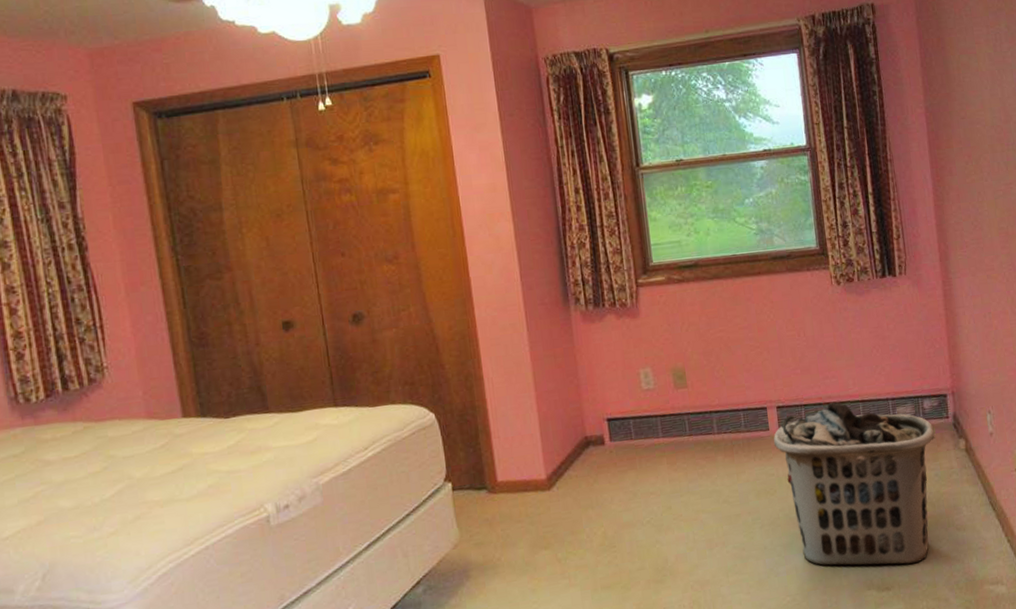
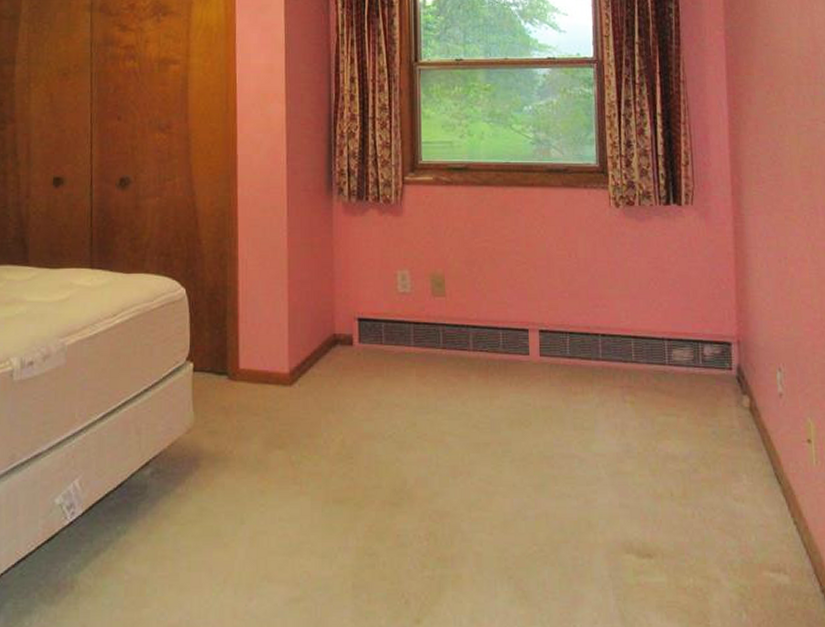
clothes hamper: present [773,402,935,566] -> none [532,335,715,532]

